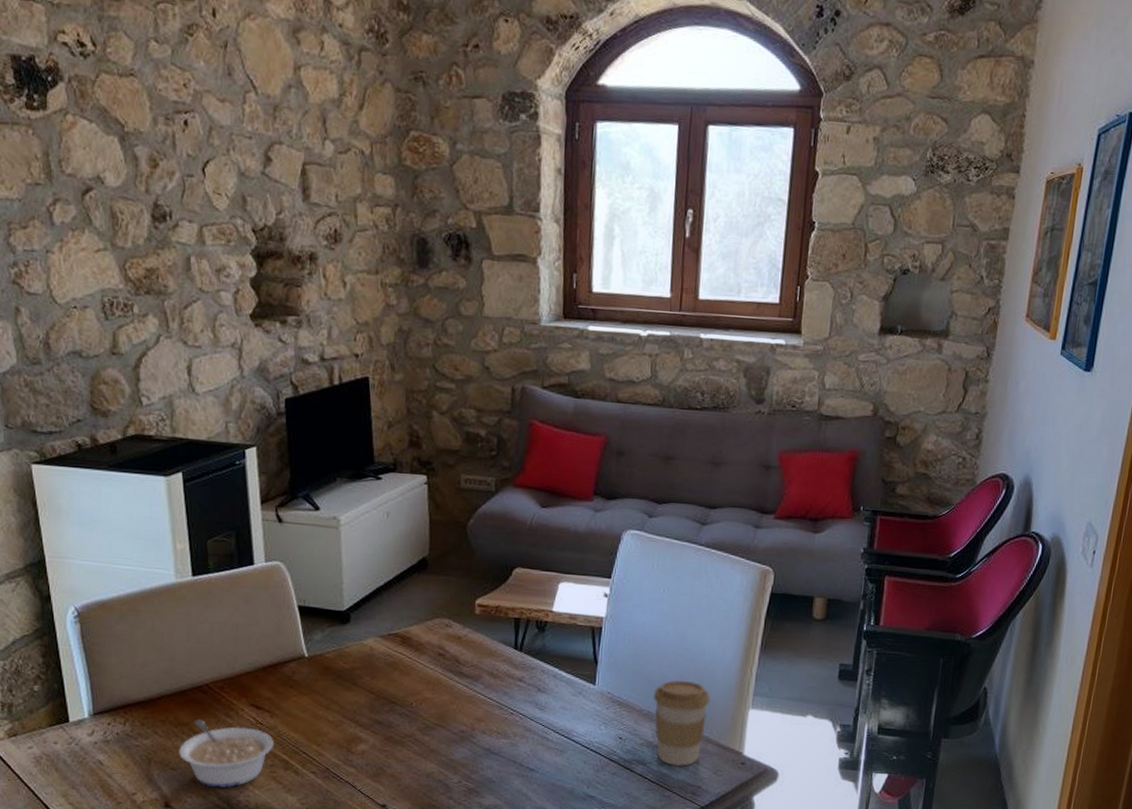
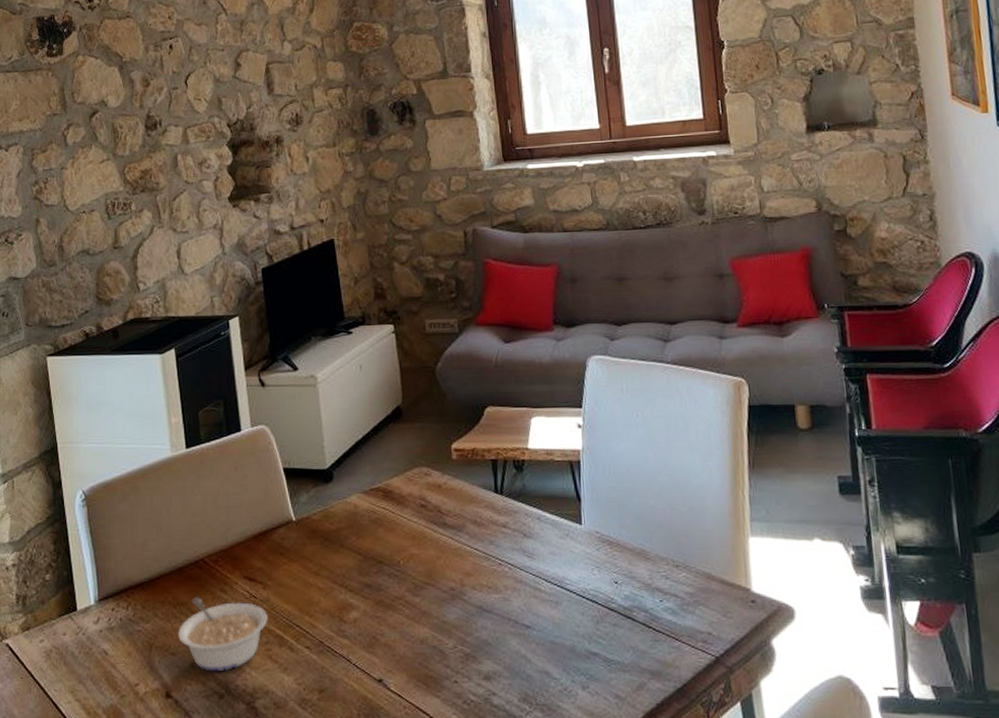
coffee cup: present [653,680,711,767] -> none [643,512,705,611]

